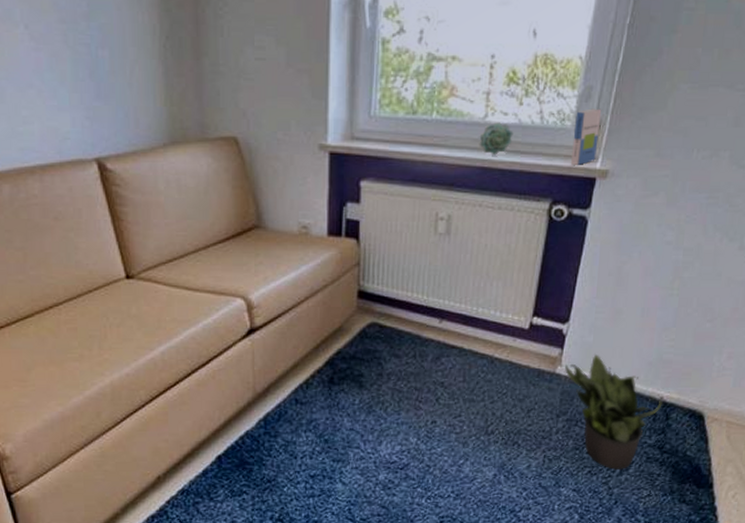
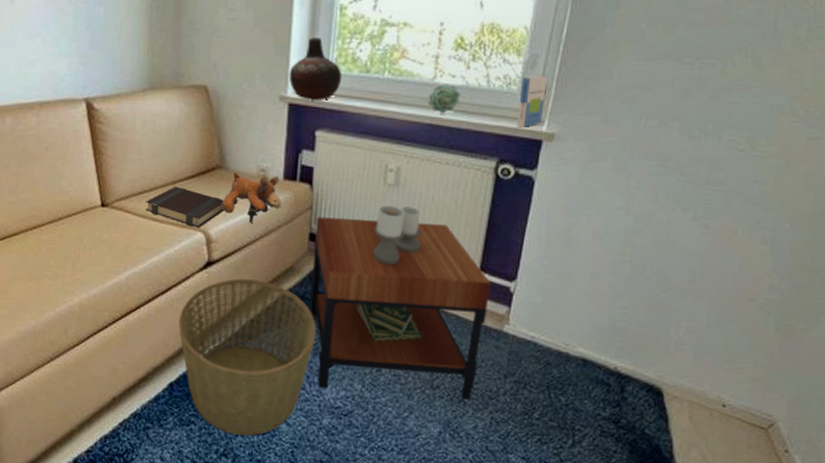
book: none [177,250,265,294] -> present [145,186,225,228]
basket: none [223,343,369,500] -> present [179,278,316,436]
stuffed animal: none [261,230,326,284] -> present [221,171,281,223]
vase: none [328,77,387,148] -> present [289,37,342,101]
side table: none [361,256,545,445] -> present [310,205,492,400]
potted plant: present [565,353,663,470] -> none [512,314,617,441]

